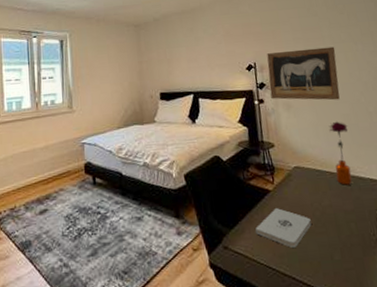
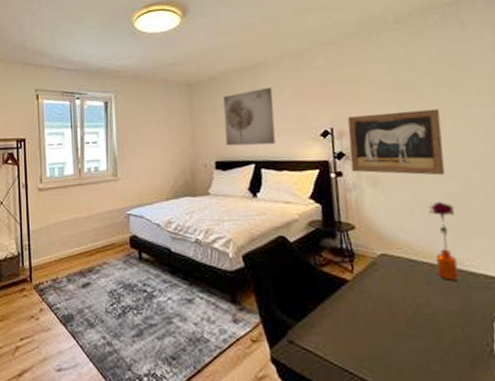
wall art: none [166,28,210,79] -> present [223,87,276,146]
notepad: present [255,208,312,248] -> none [328,302,402,350]

